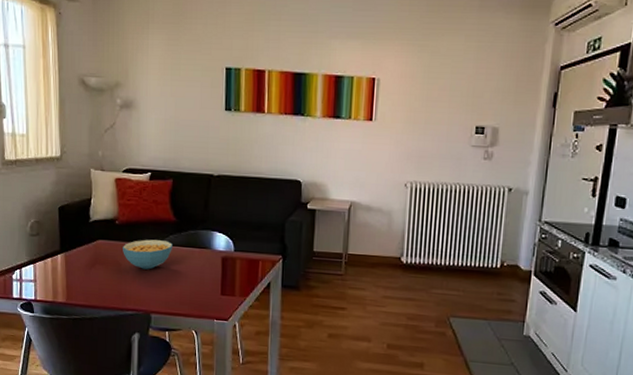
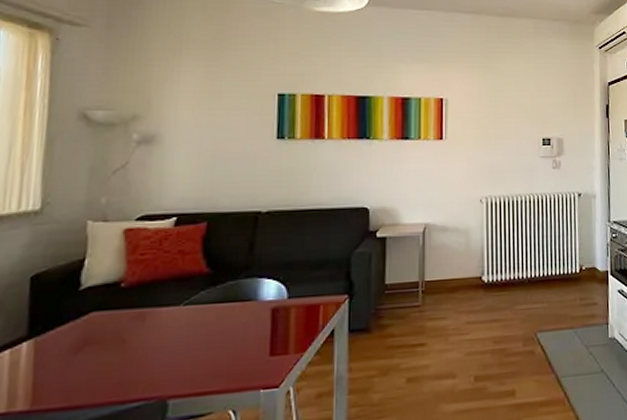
cereal bowl: present [123,239,172,270] -> none [129,299,204,341]

